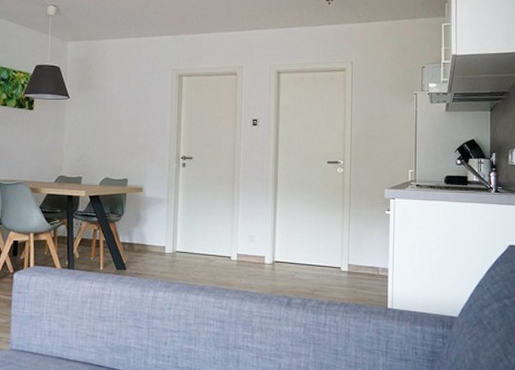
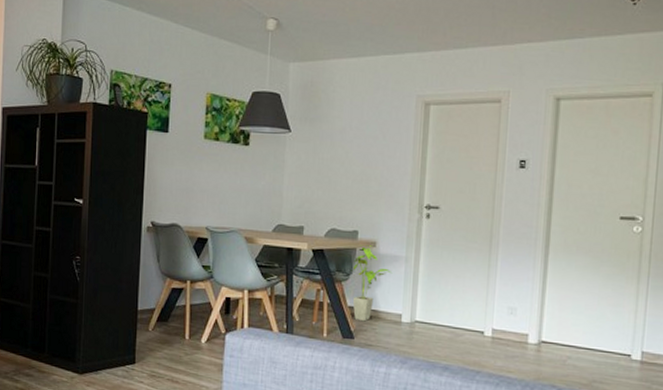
house plant: none [122,190,157,255] -> present [351,245,393,322]

